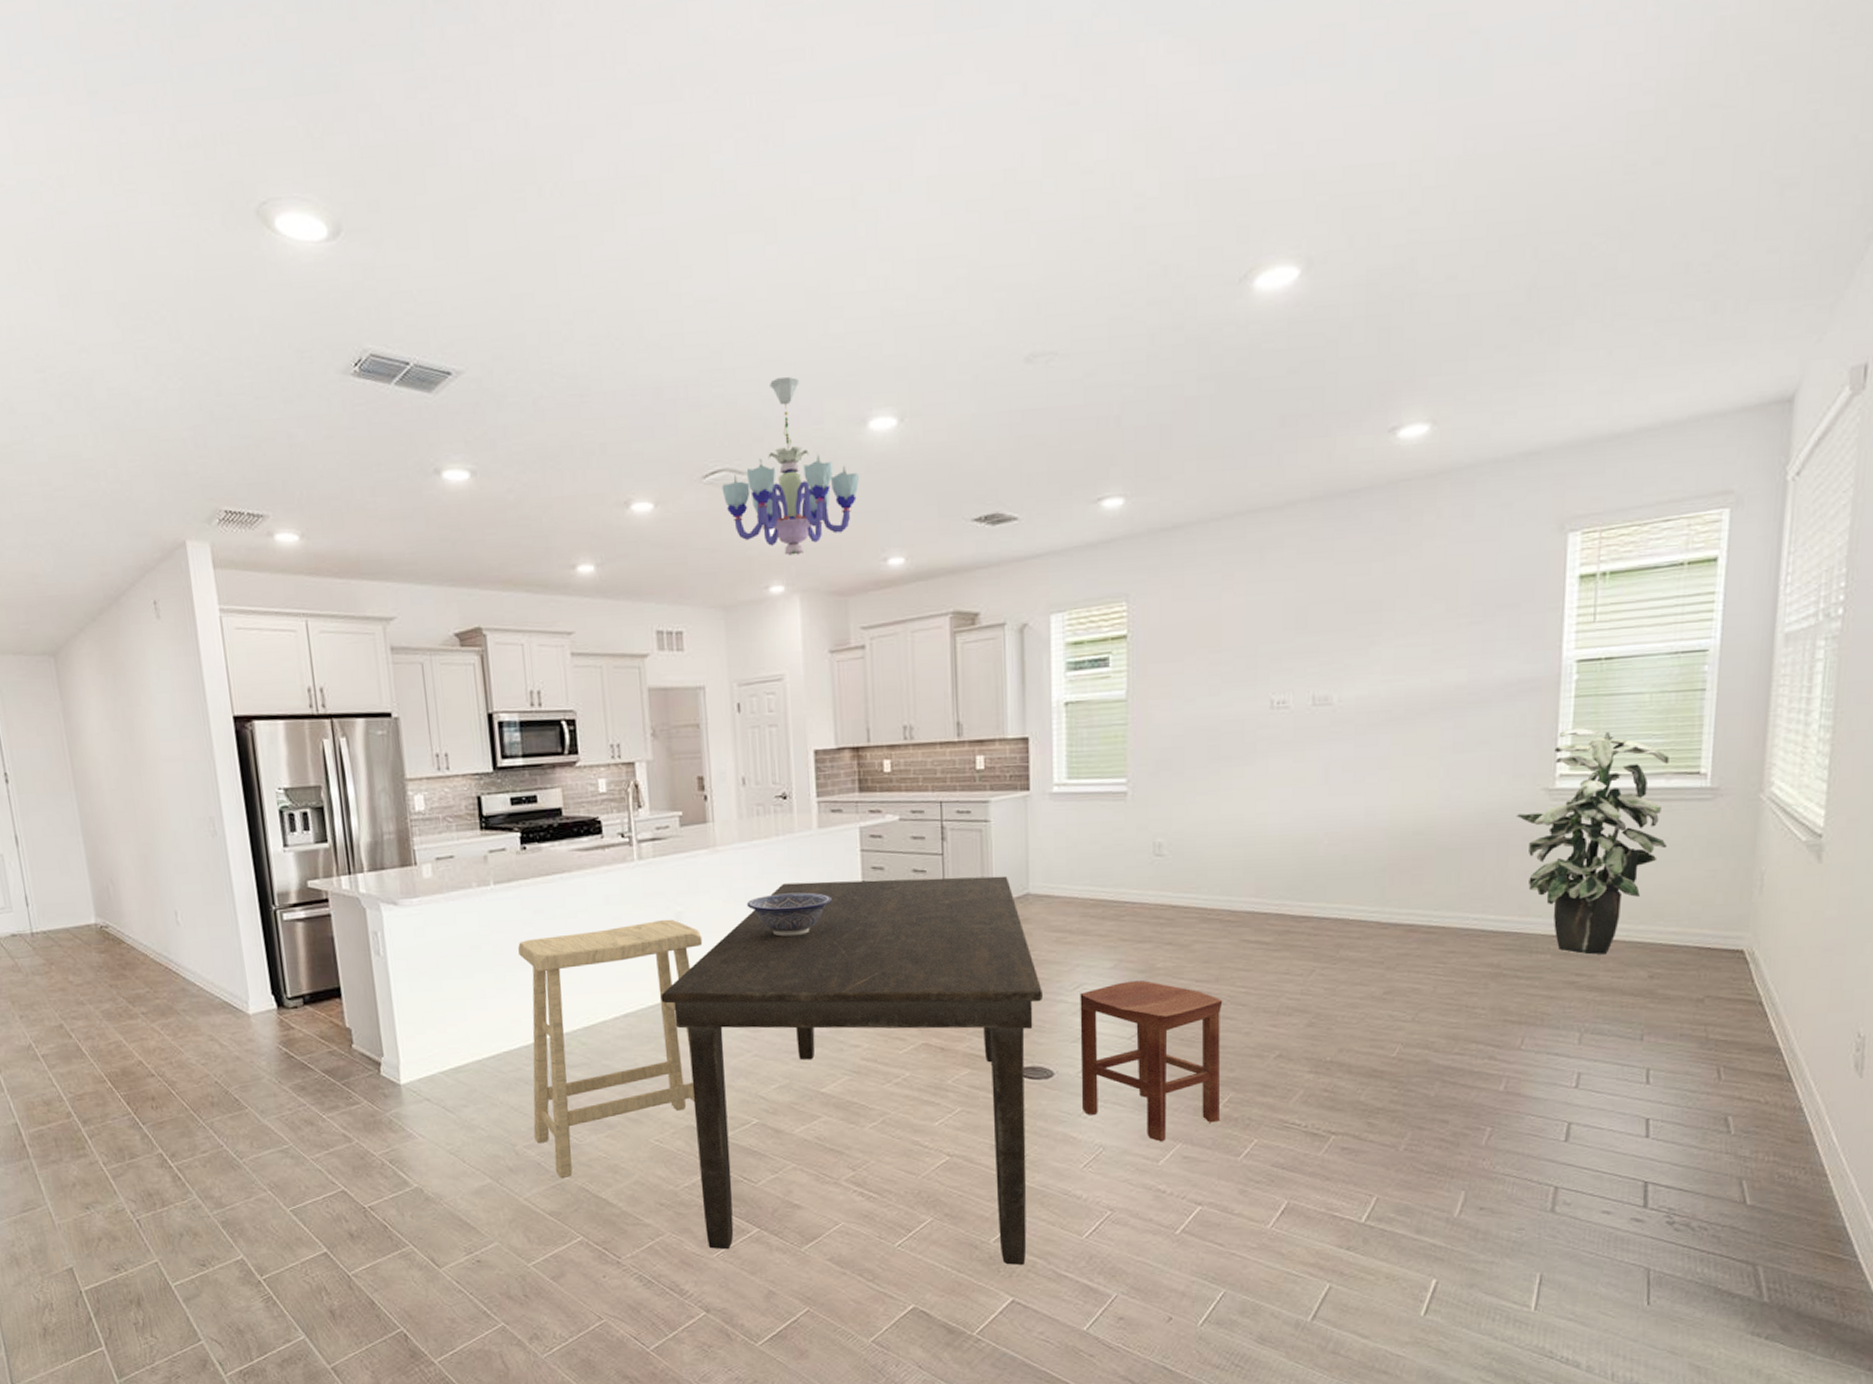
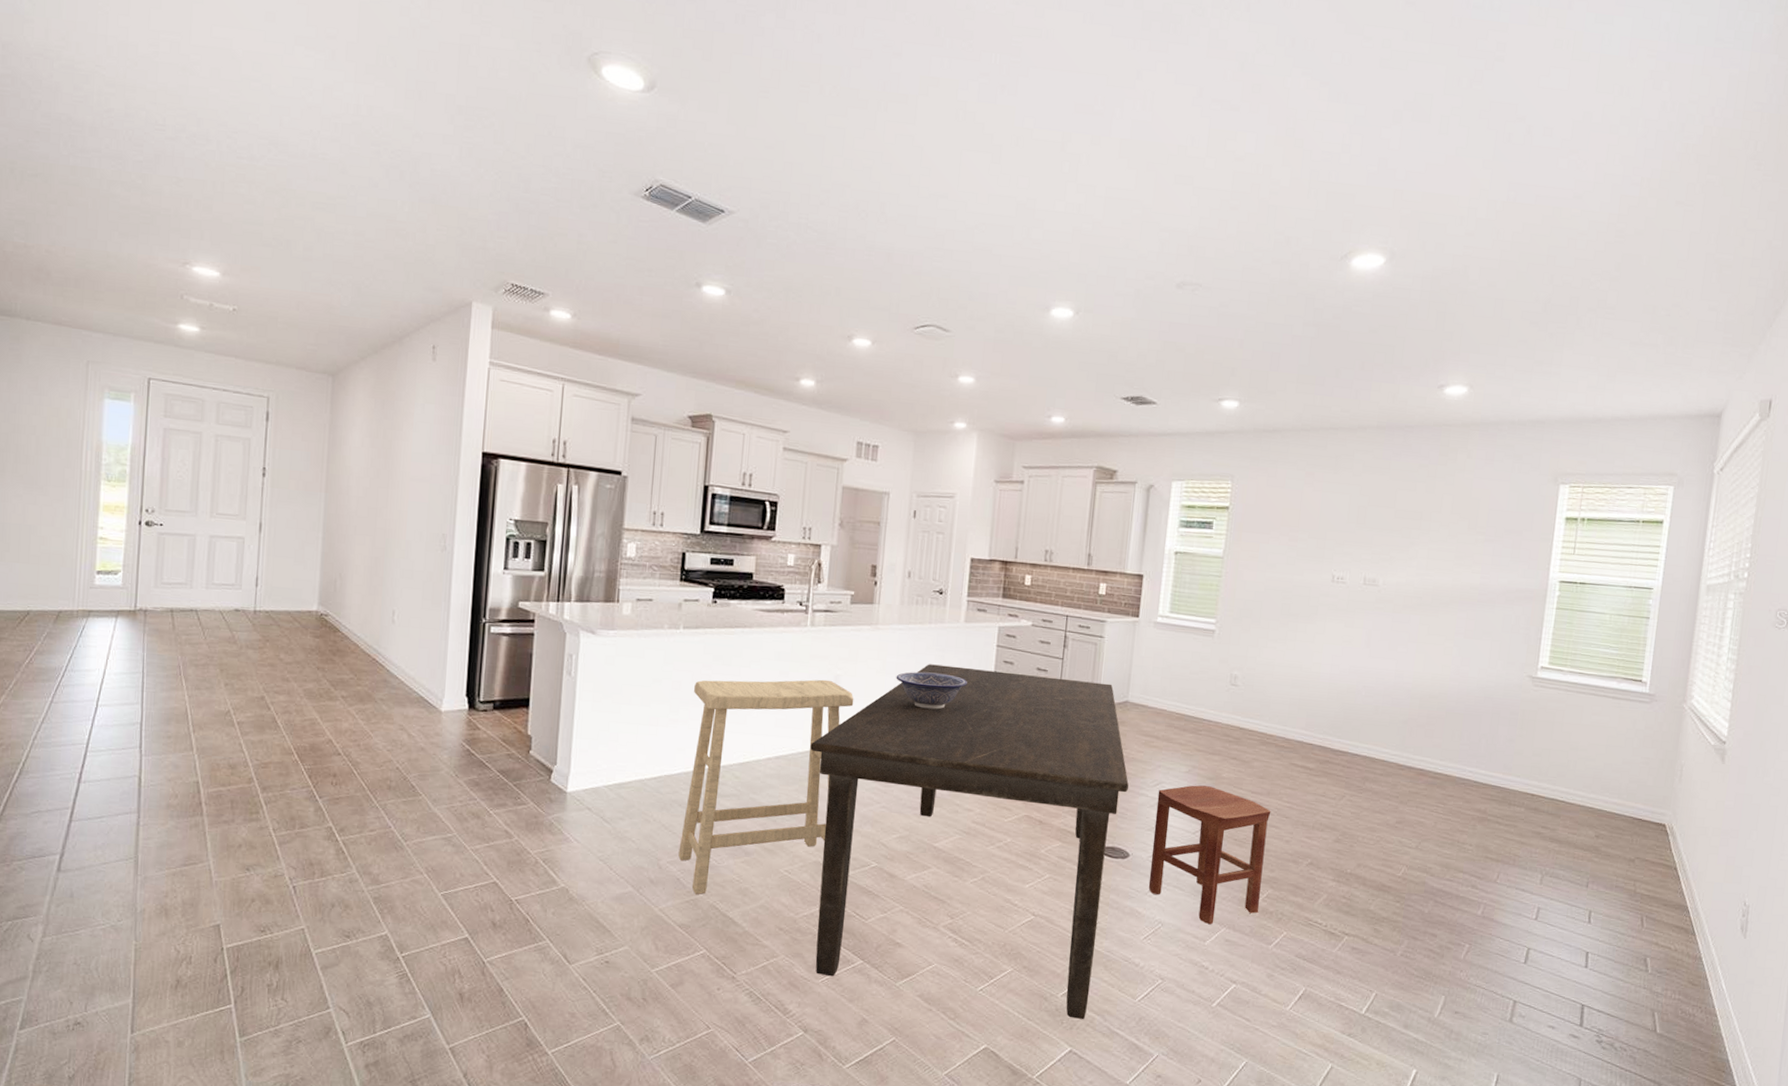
chandelier: present [721,377,859,556] -> none [928,264,1038,401]
indoor plant: present [1517,728,1670,955] -> none [1507,632,1621,813]

